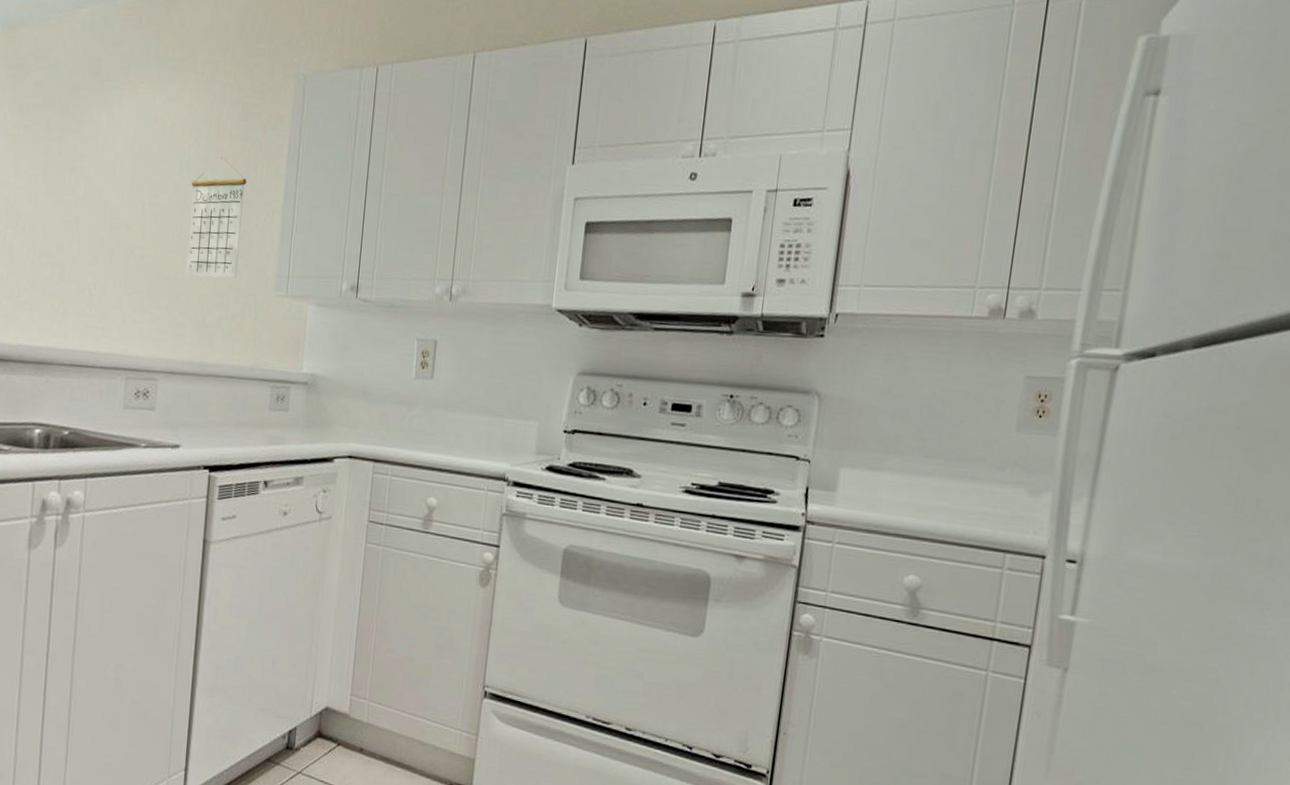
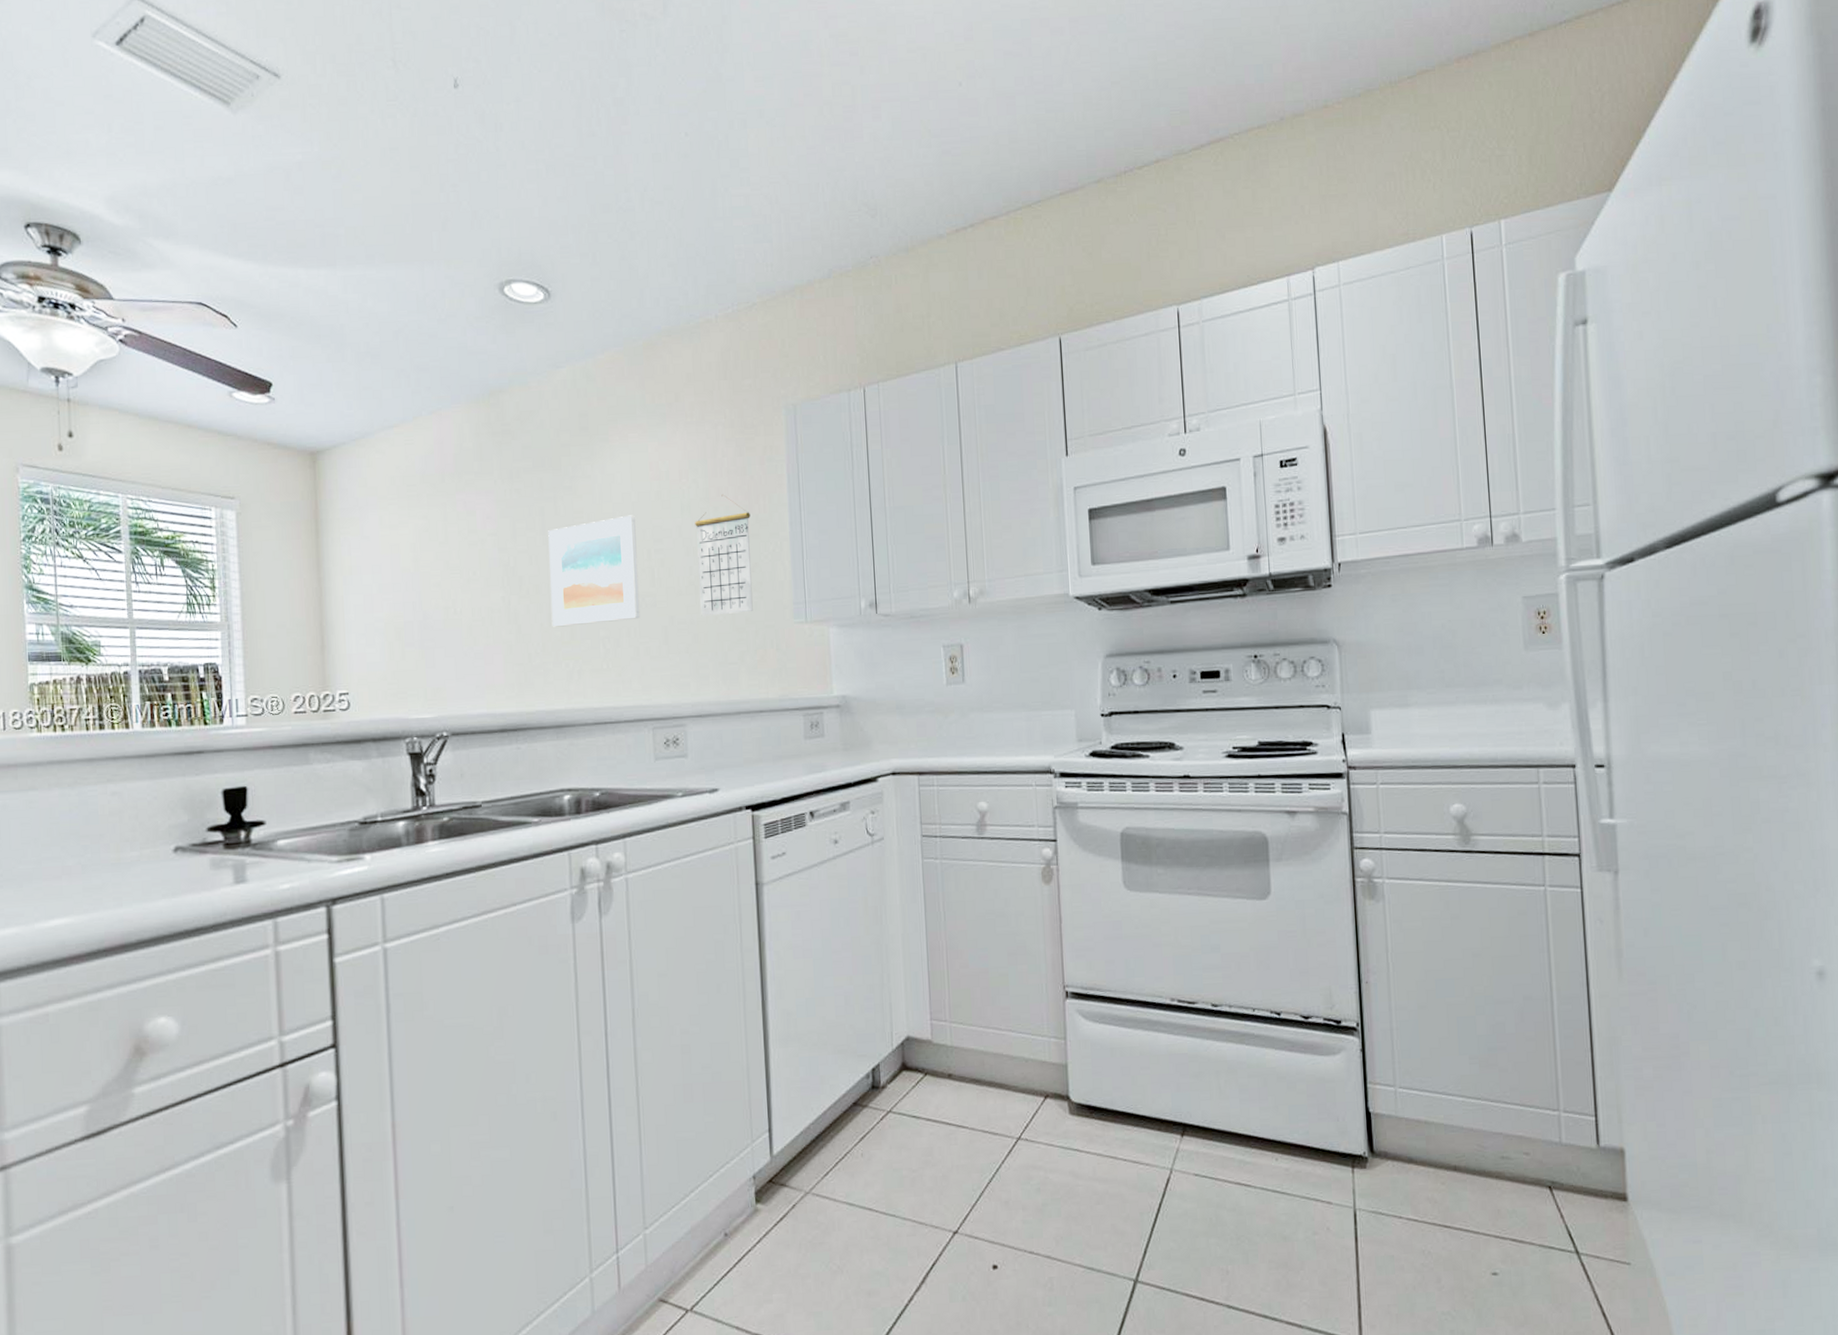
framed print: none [43,166,135,270] -> present [548,515,640,627]

